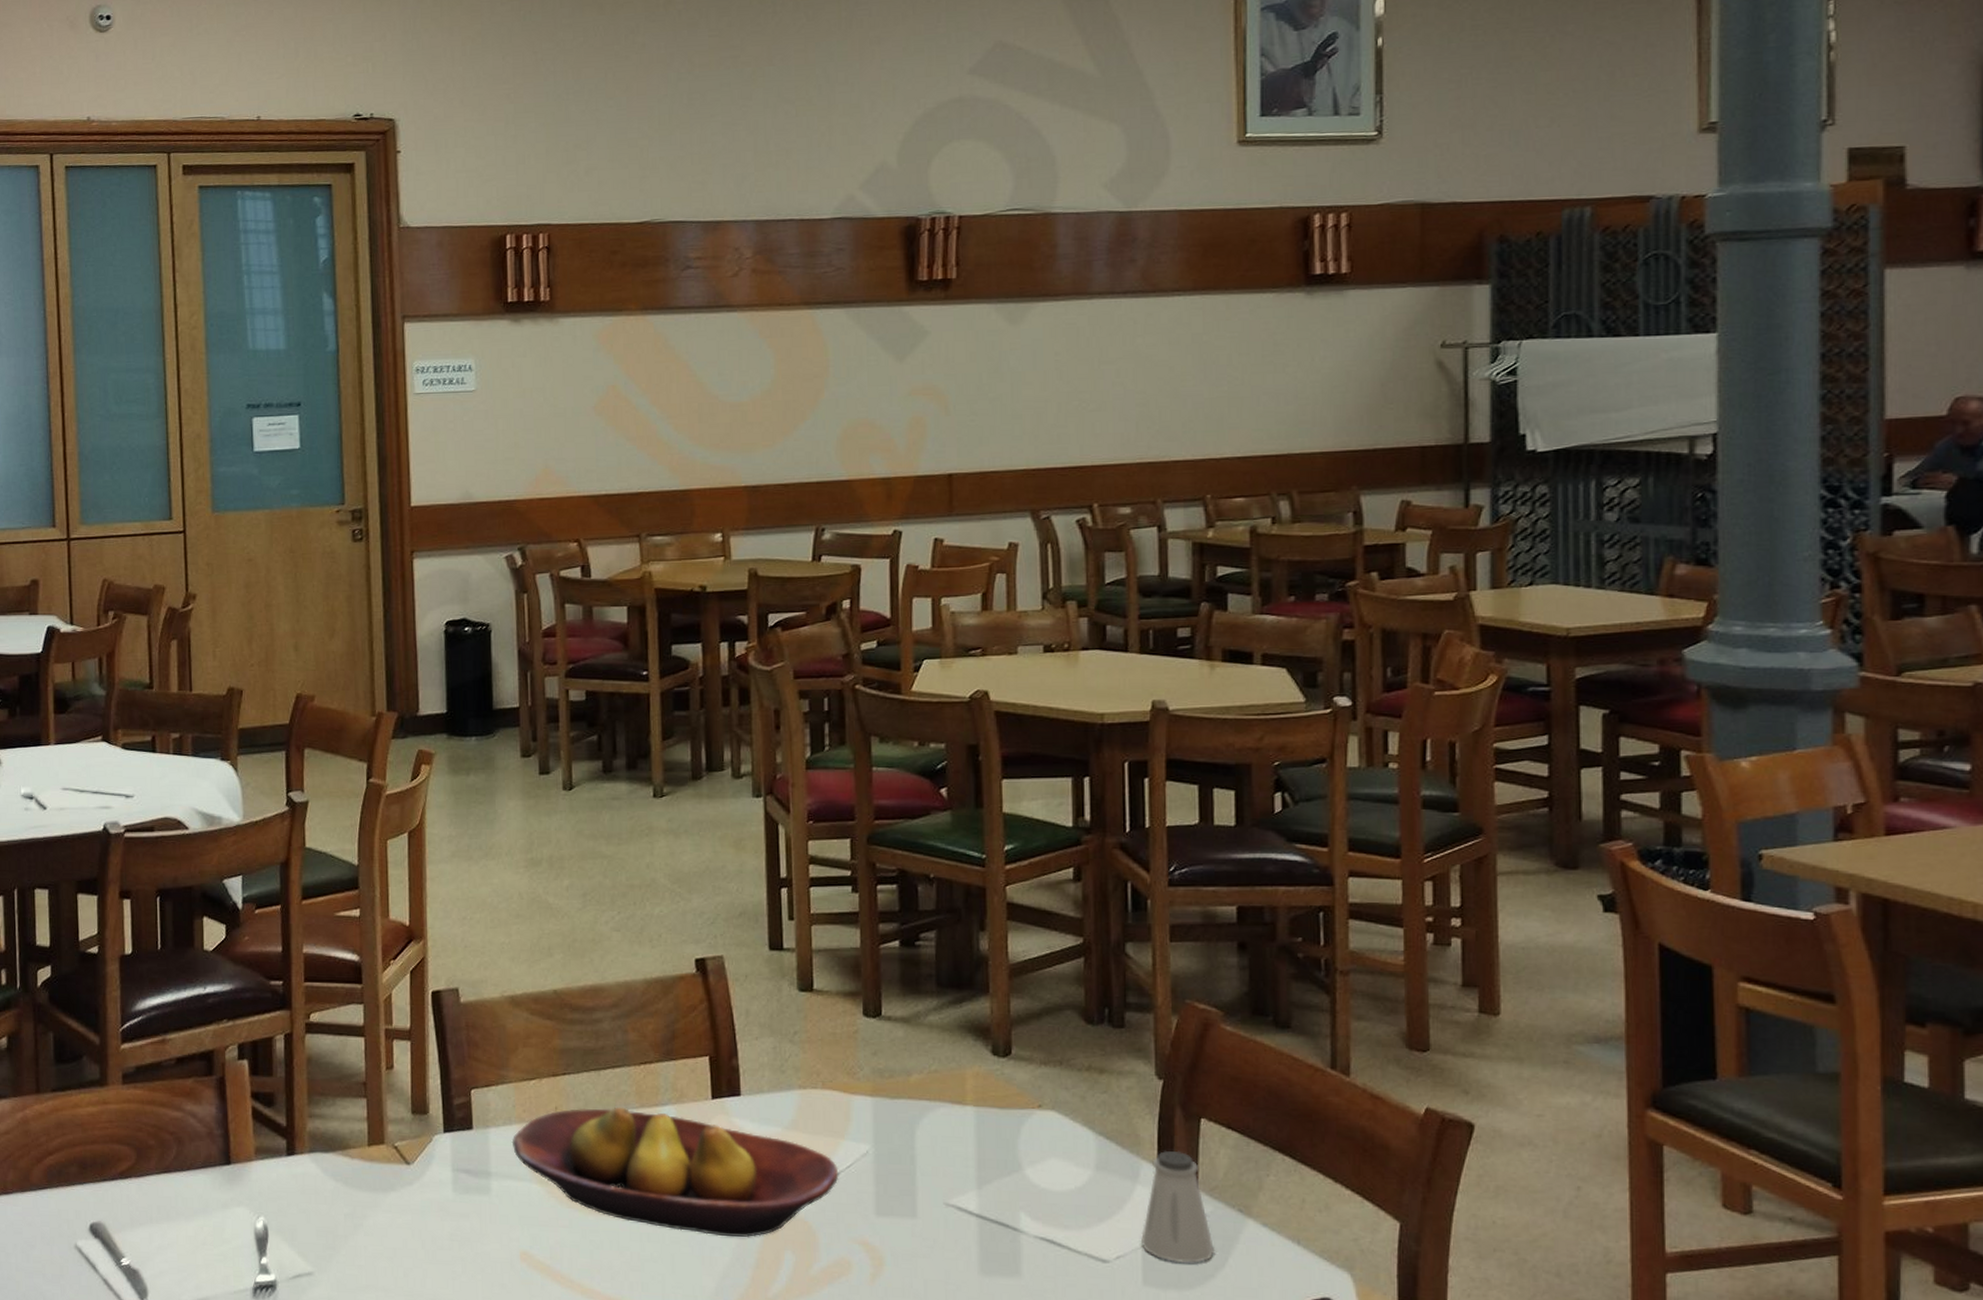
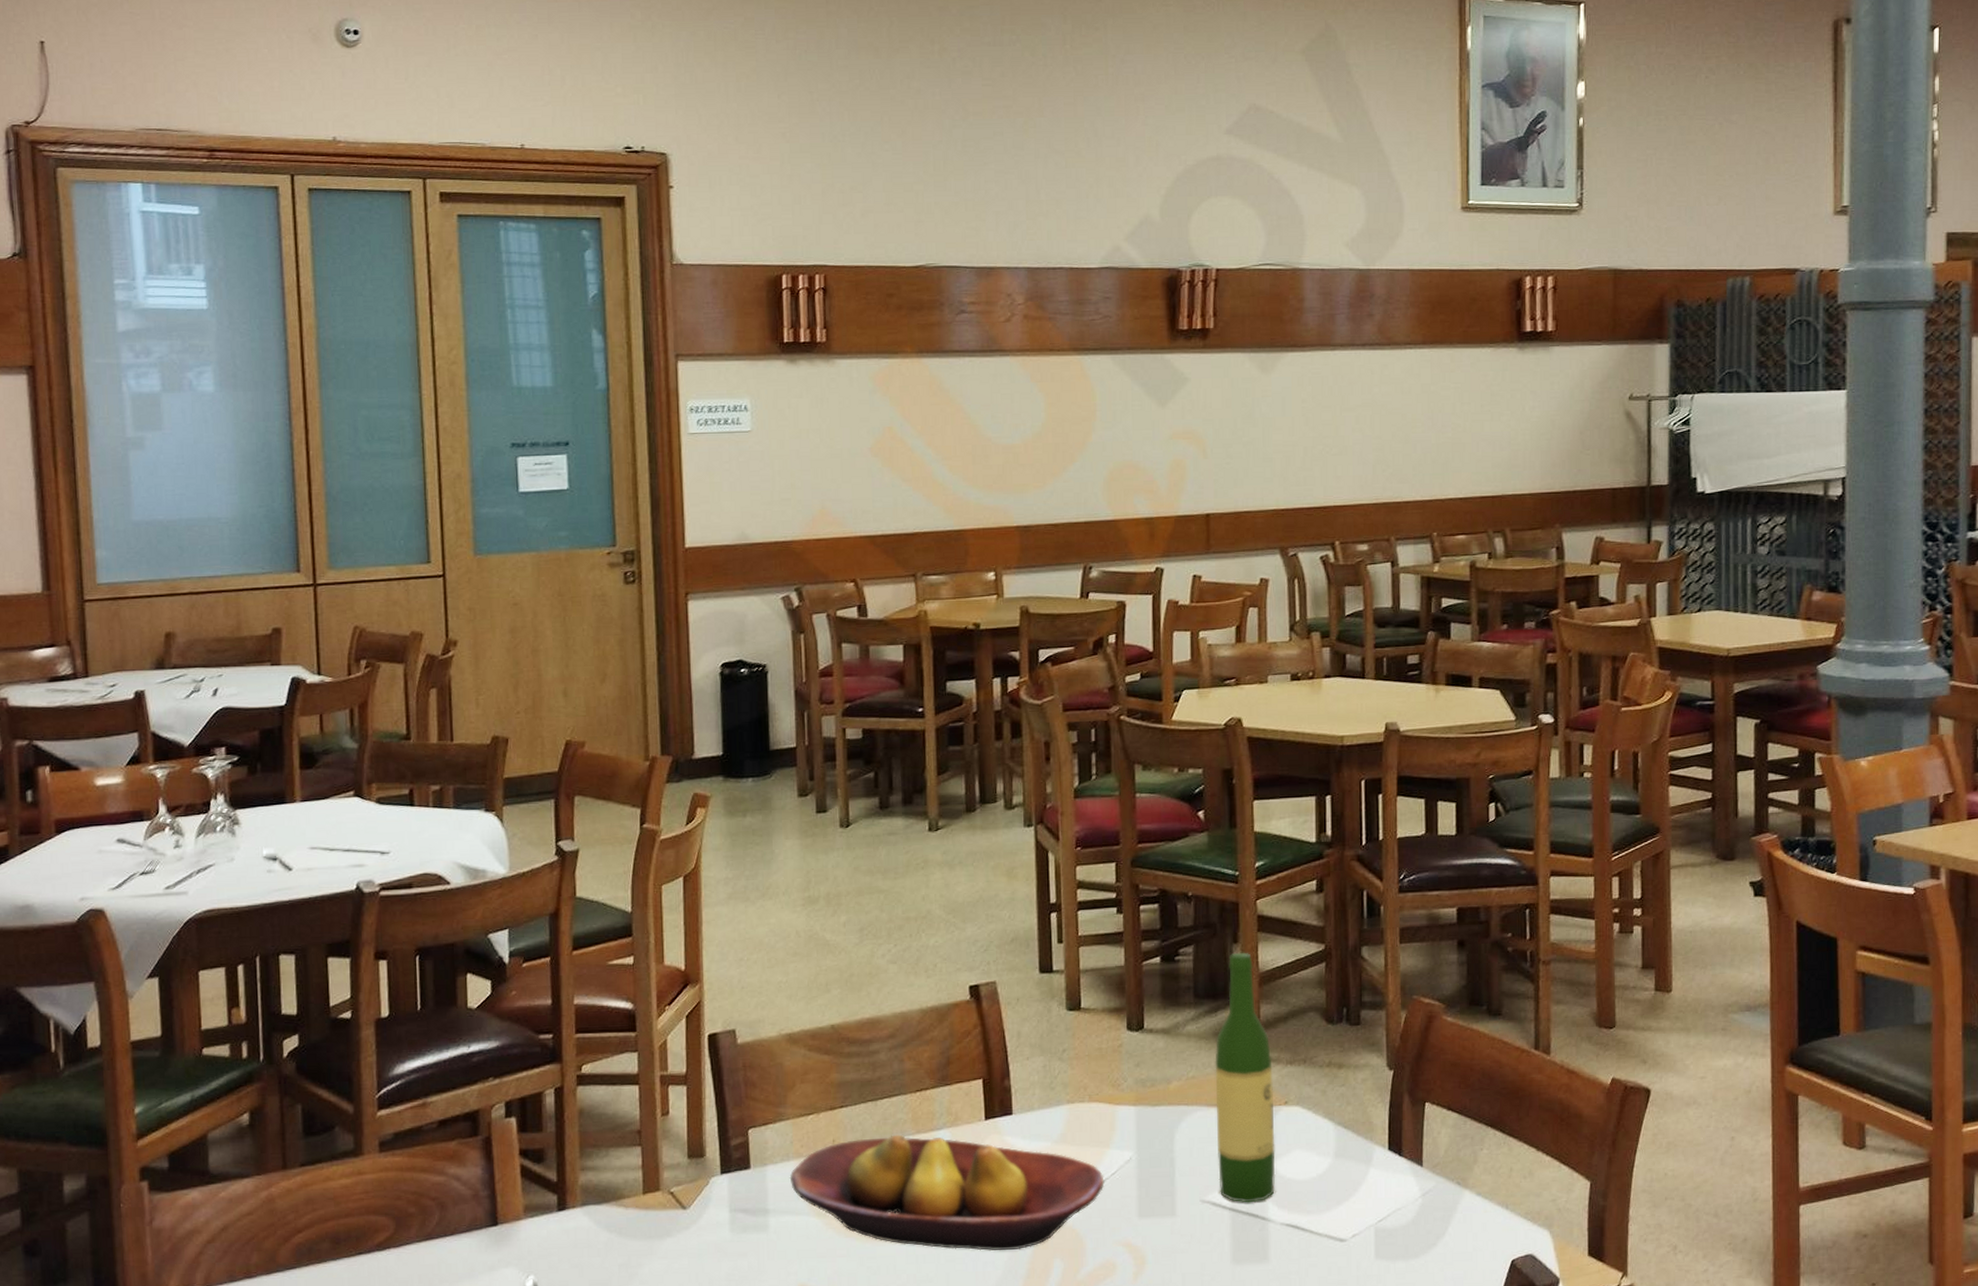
wine bottle: none [960,940,1029,1211] -> present [1215,952,1276,1203]
saltshaker: present [1141,1150,1214,1263] -> none [1374,1133,1436,1235]

